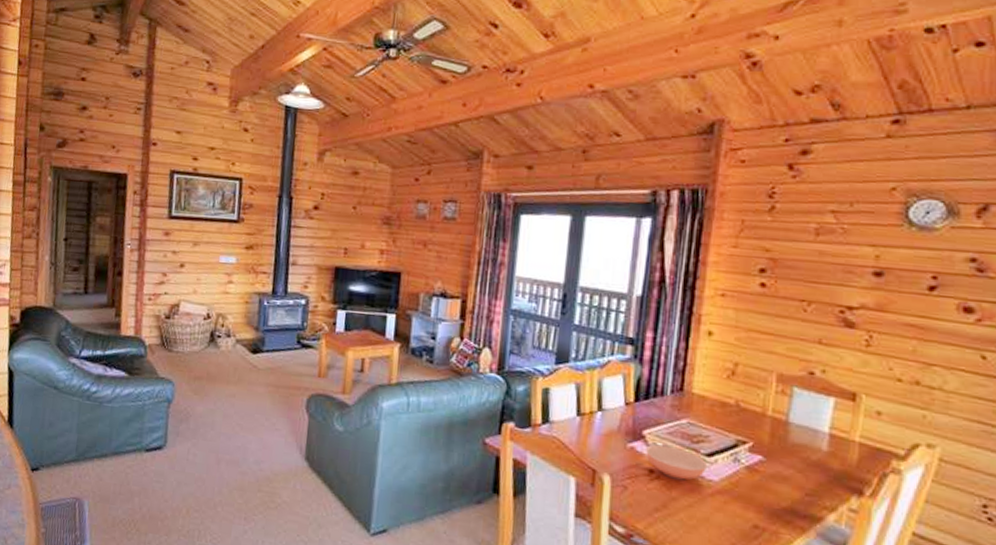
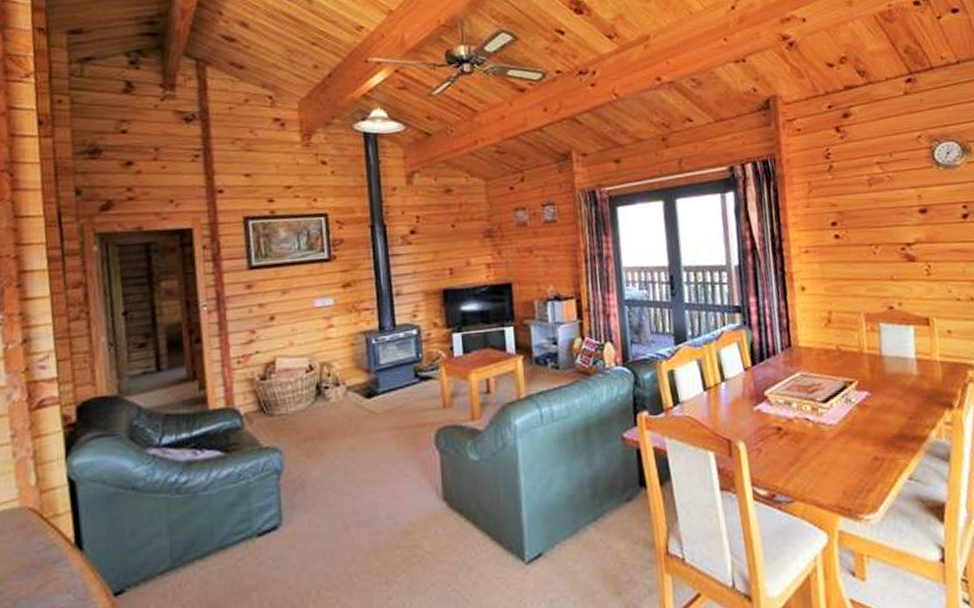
bowl: present [646,444,708,480] -> none [770,400,826,431]

